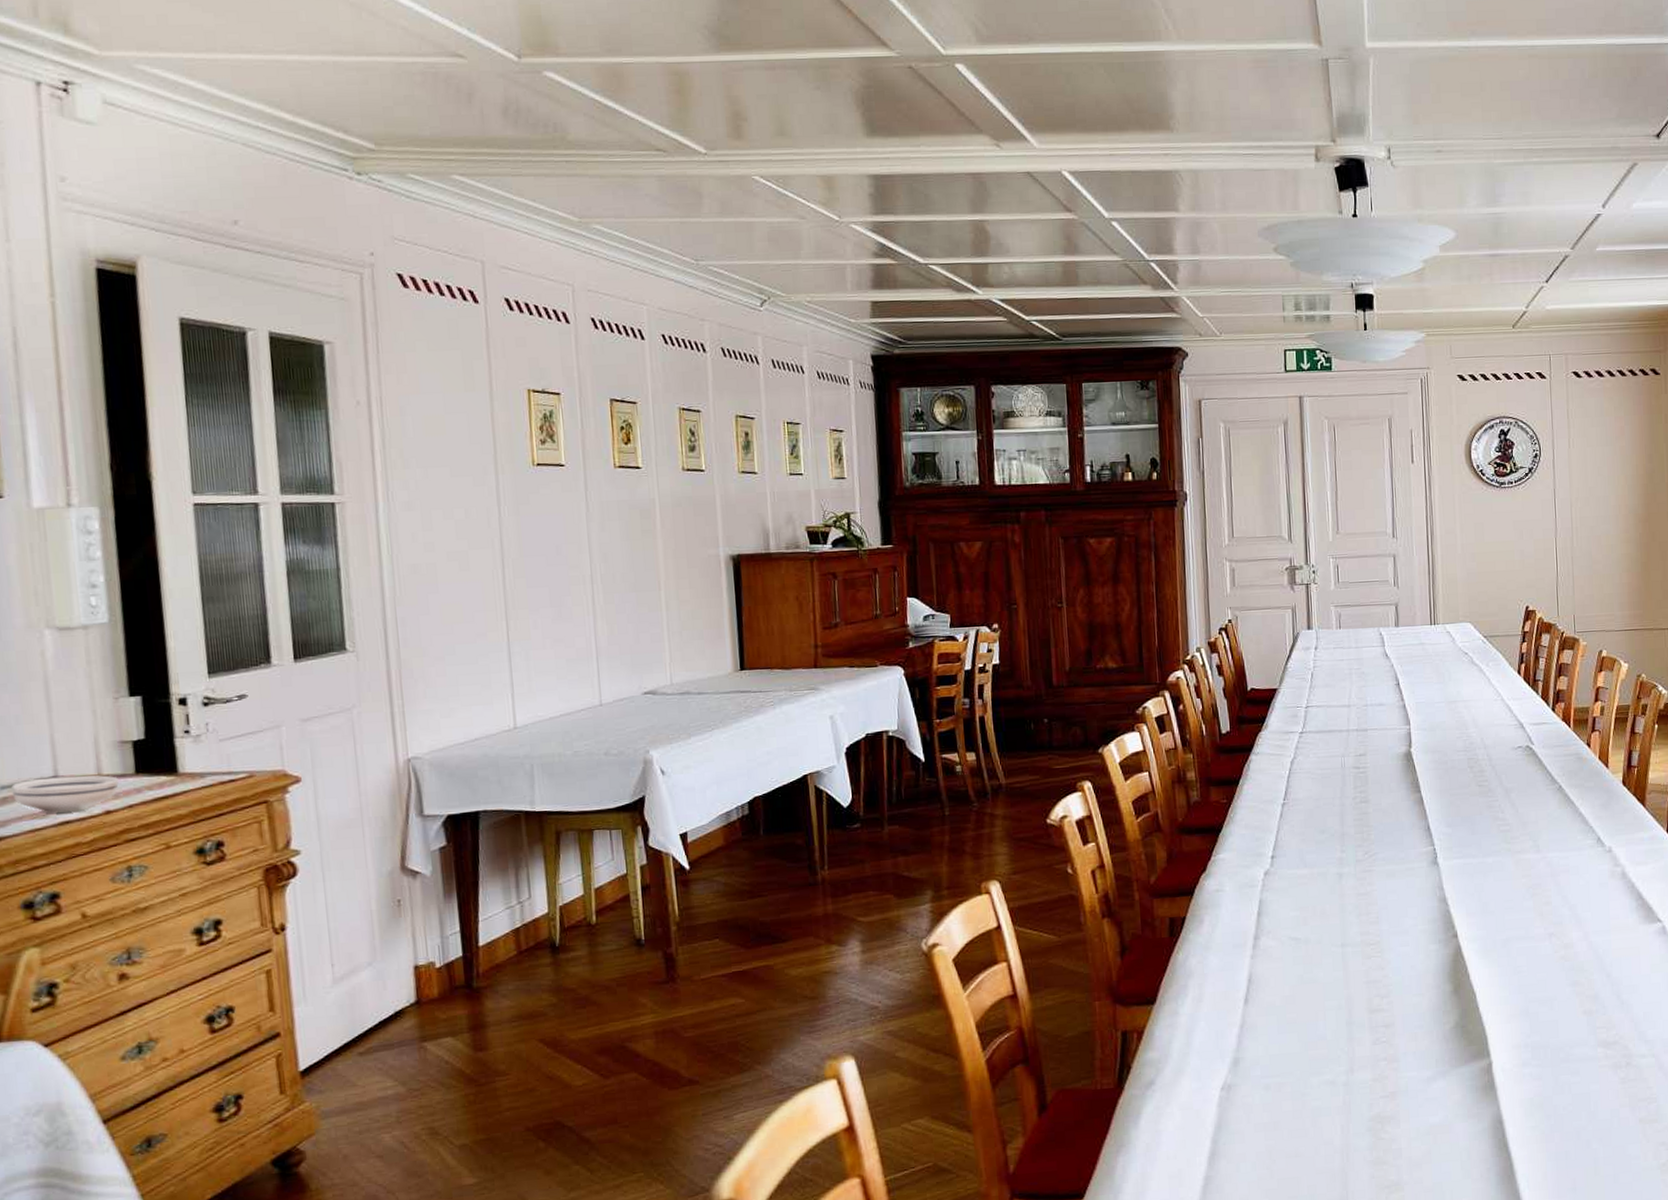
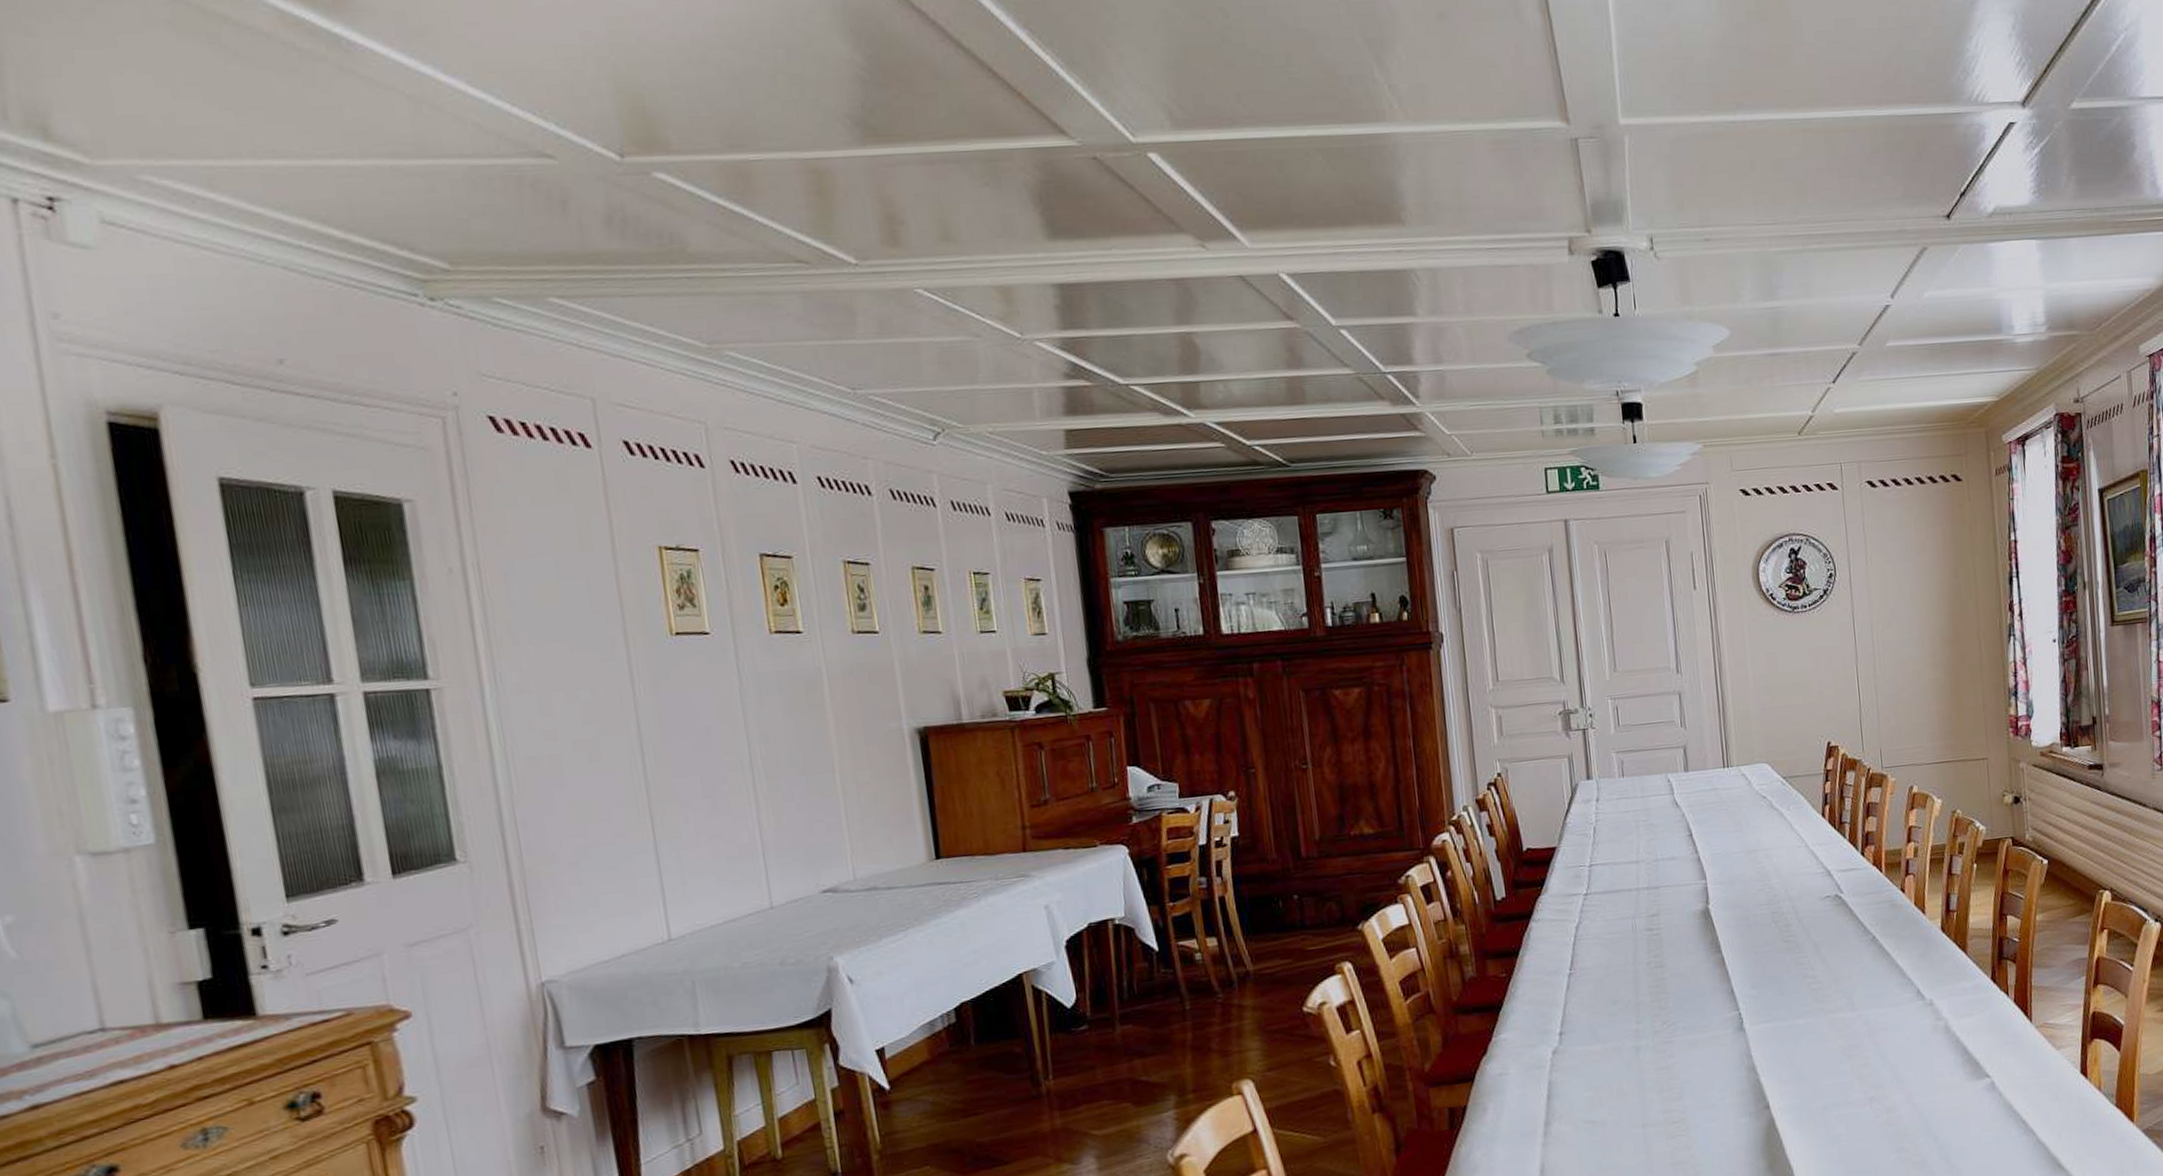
bowl: present [11,775,119,813] -> none [46,1024,183,1073]

